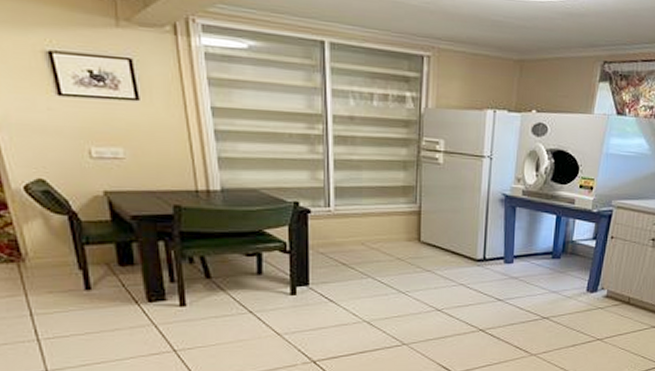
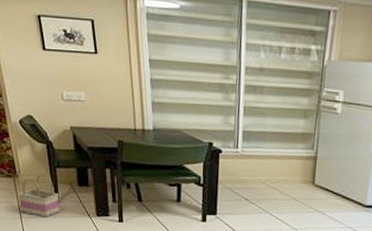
basket: none [25,254,93,311] -> present [18,174,60,218]

